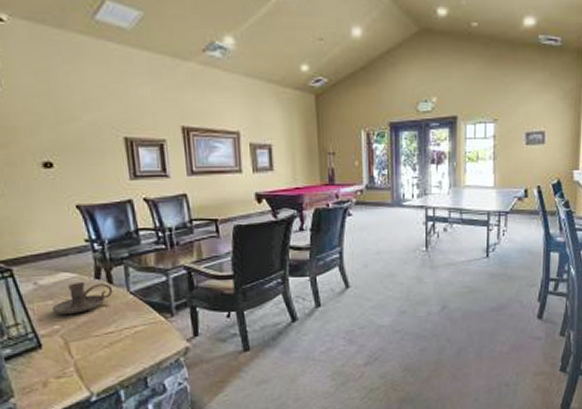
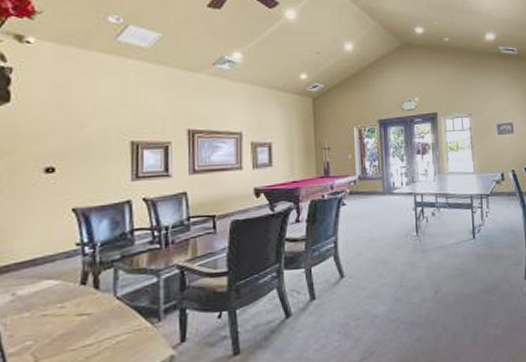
candle holder: present [51,281,113,314] -> none [26,288,99,328]

